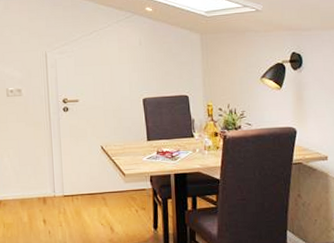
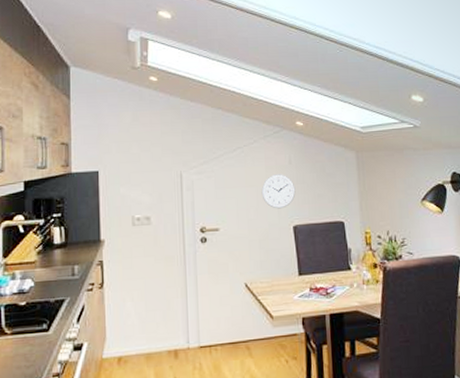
wall clock: none [115,54,145,84] -> present [261,174,296,209]

